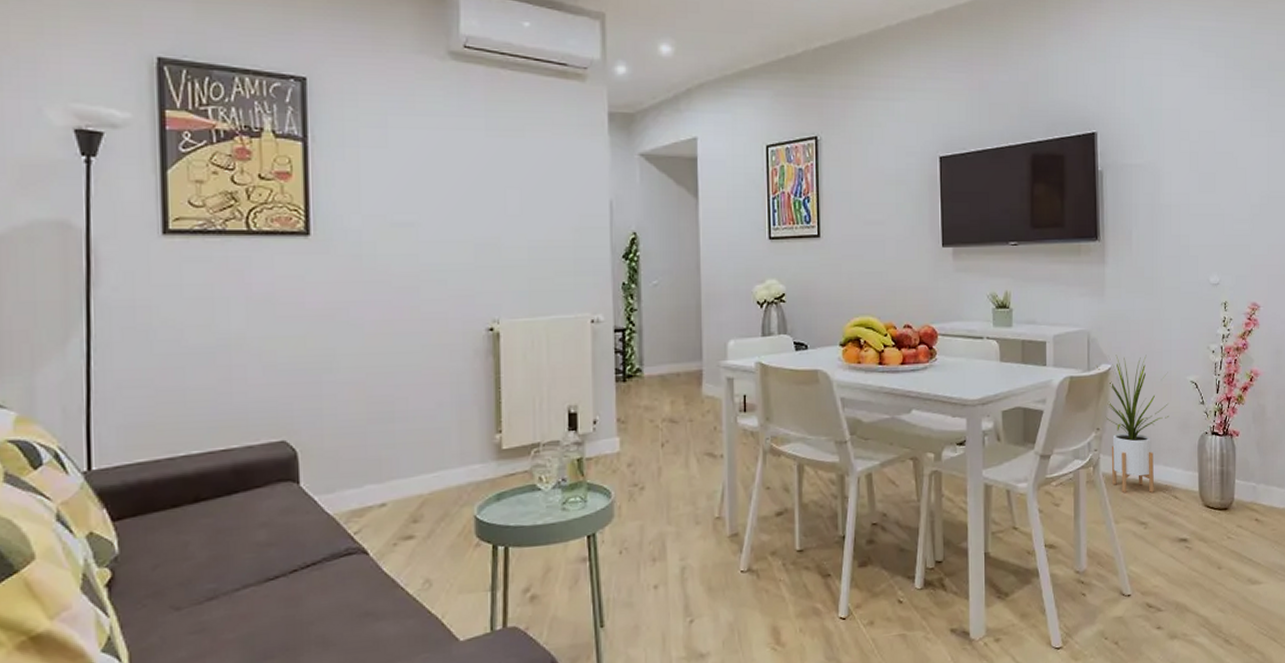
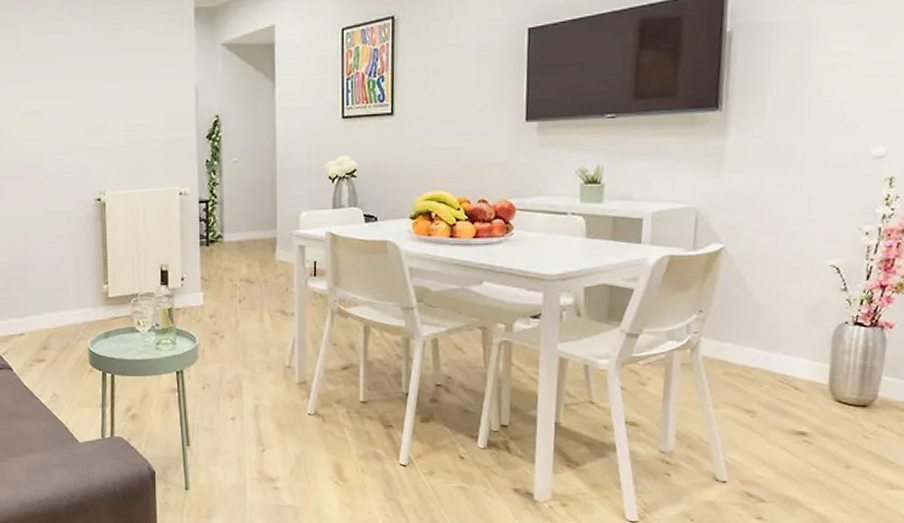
house plant: present [1096,355,1169,493] -> none [703,234,800,381]

